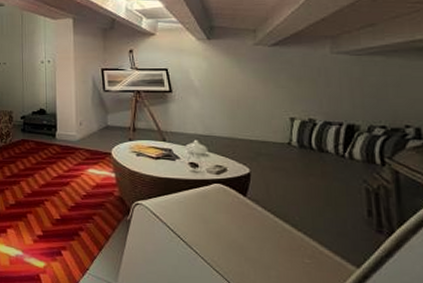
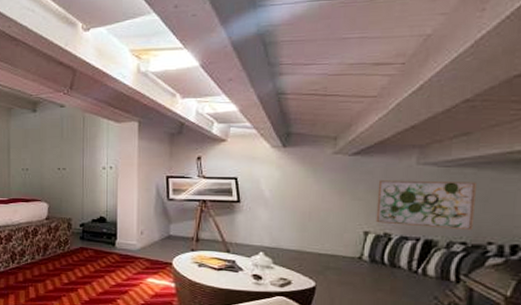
wall art: none [298,68,390,115] -> present [375,180,476,231]

